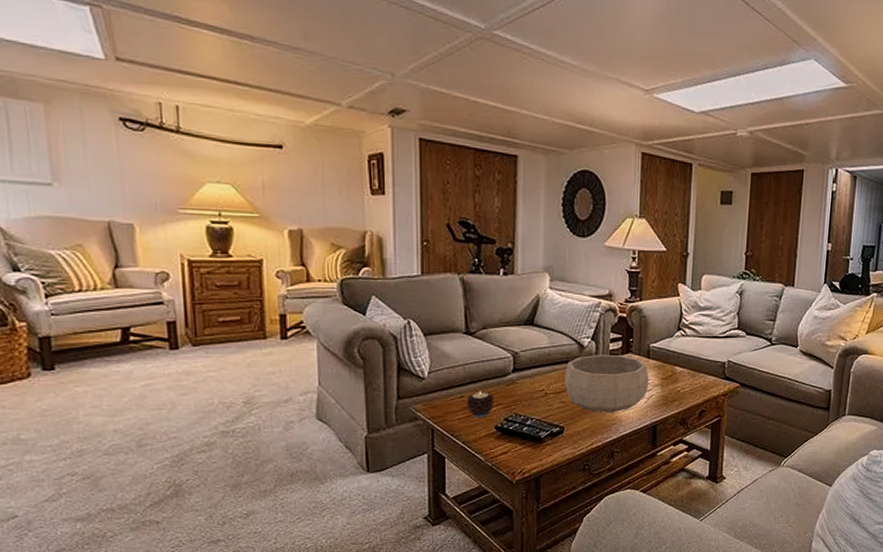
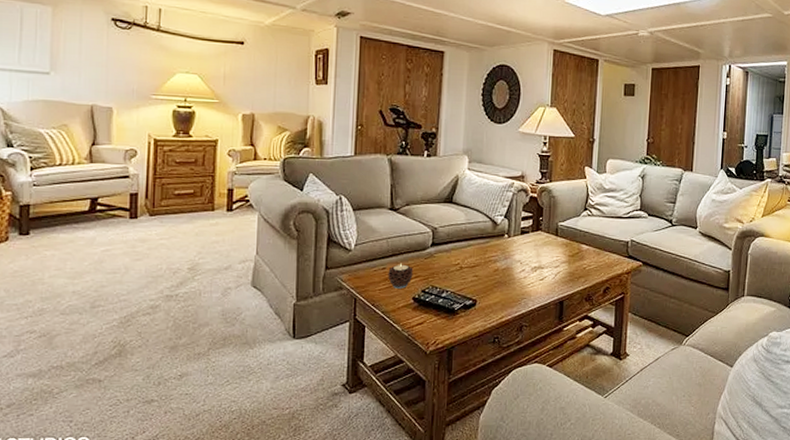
decorative bowl: present [564,354,649,412] -> none [478,231,557,287]

